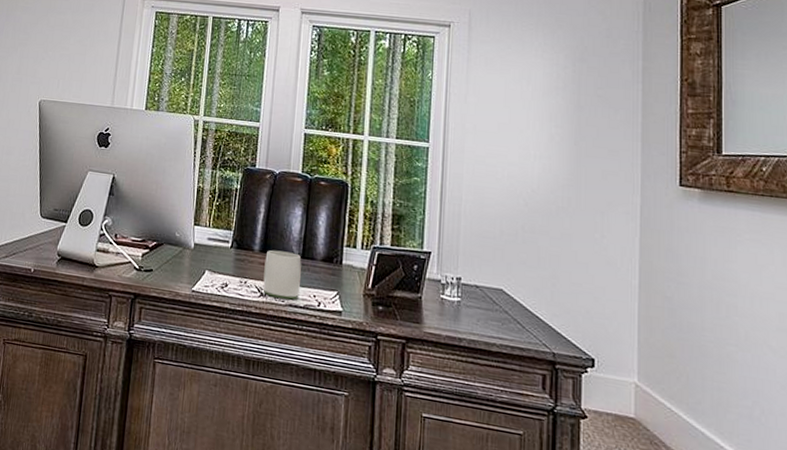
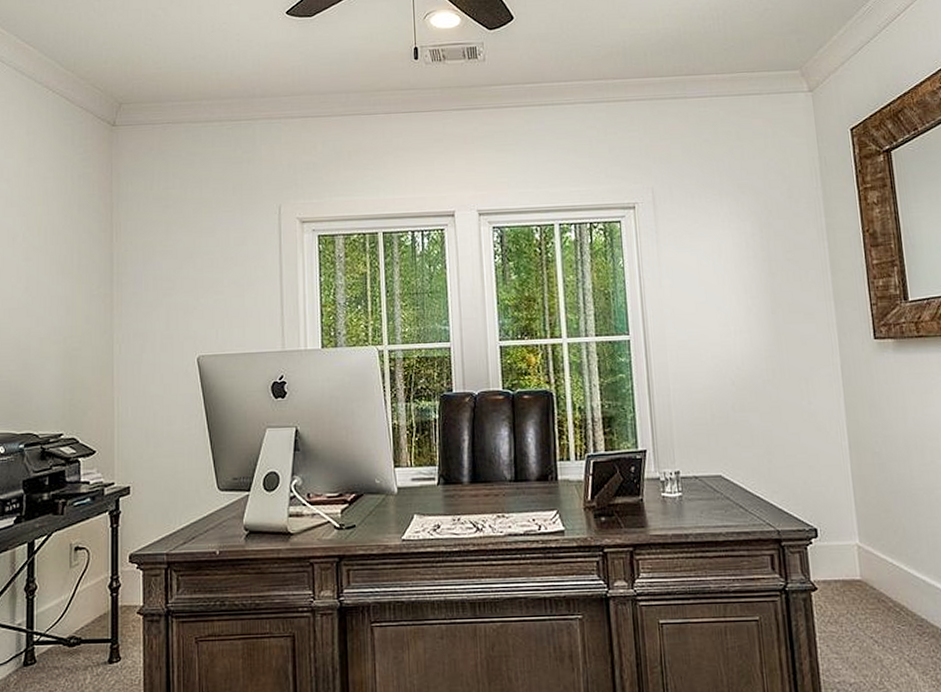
mug: present [263,250,302,300] -> none [476,477,518,530]

